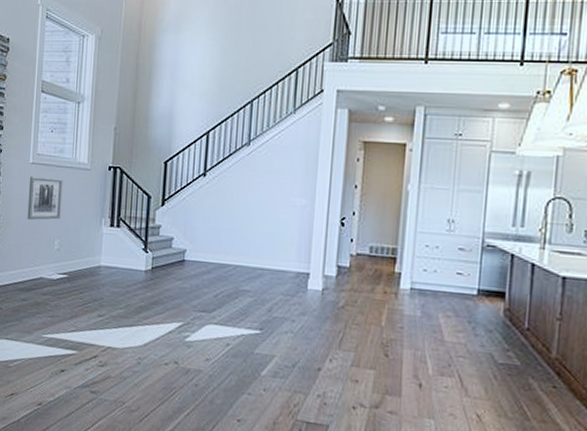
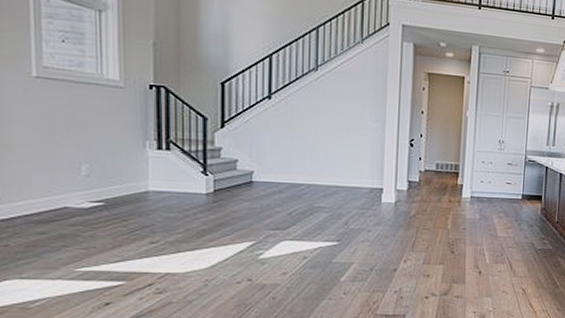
wall art: present [27,175,63,220] -> none [33,91,88,143]

